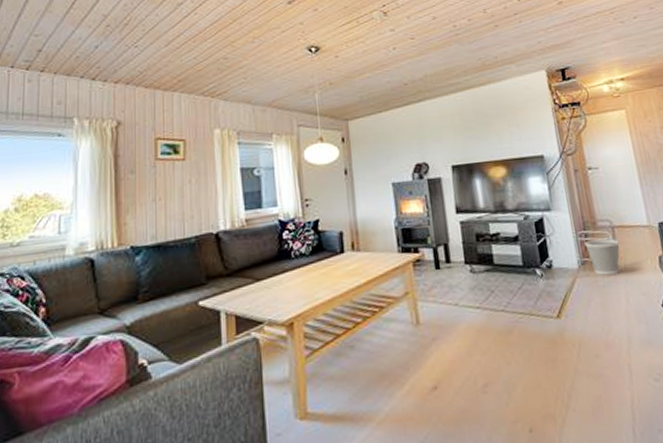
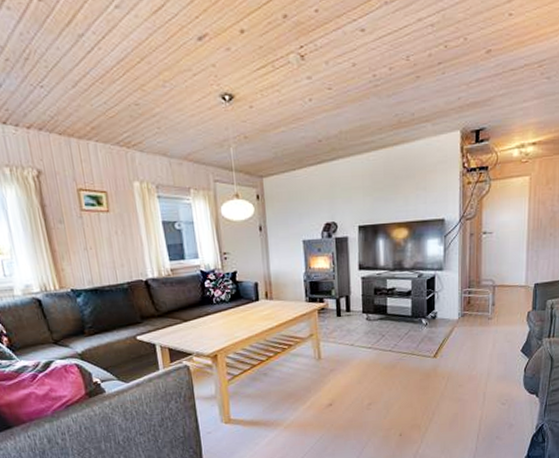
wastebasket: present [584,239,620,275] -> none [467,296,497,326]

